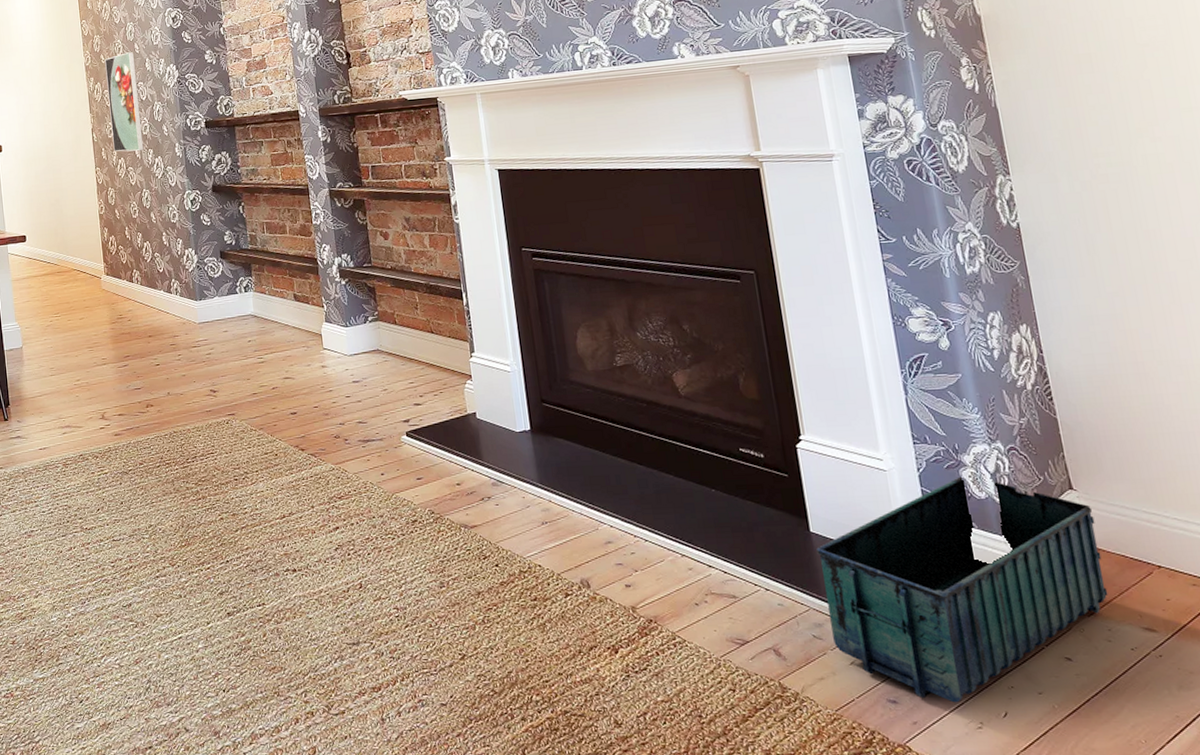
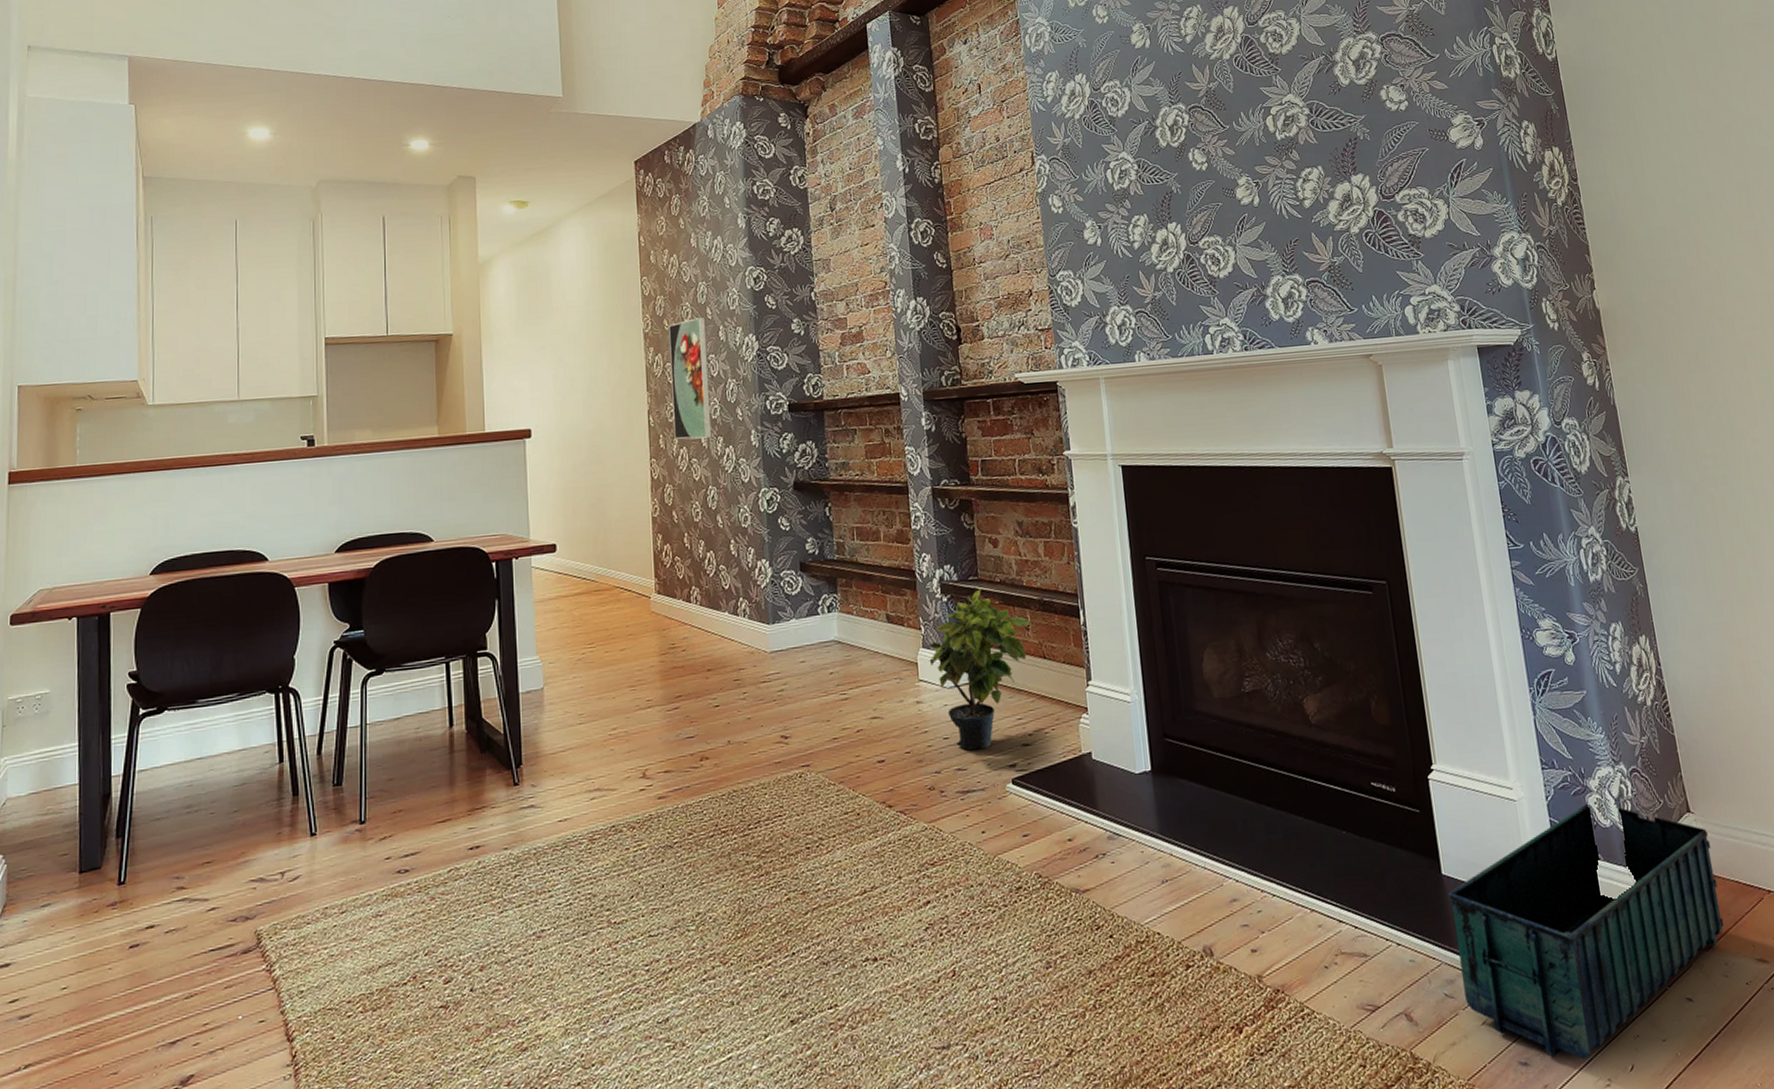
potted plant: none [330,274,420,407] -> present [928,589,1032,750]

